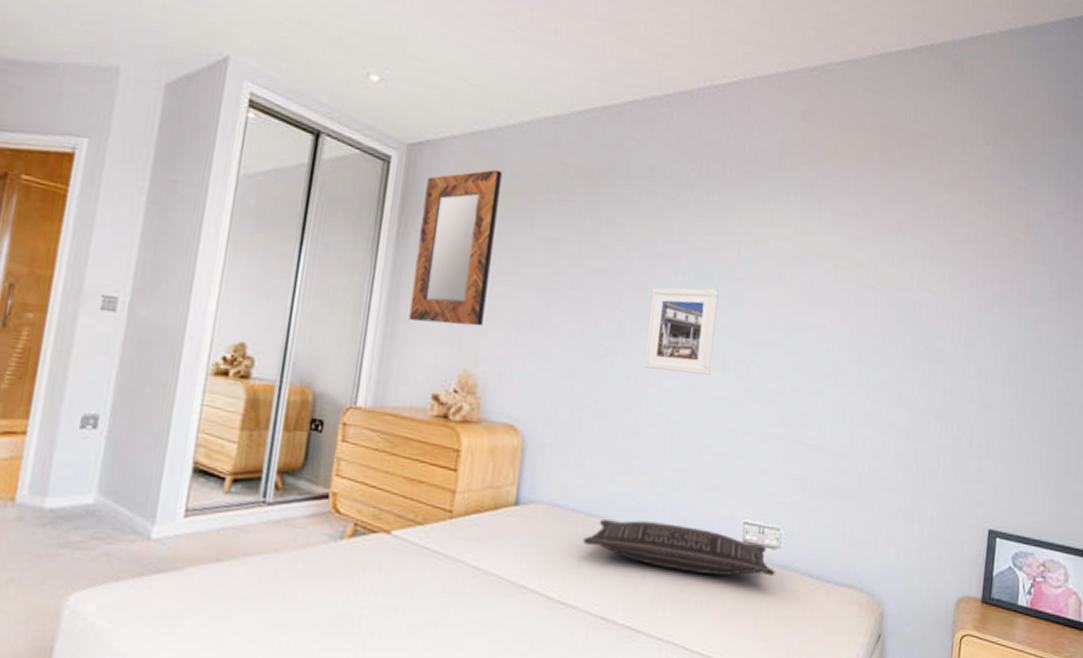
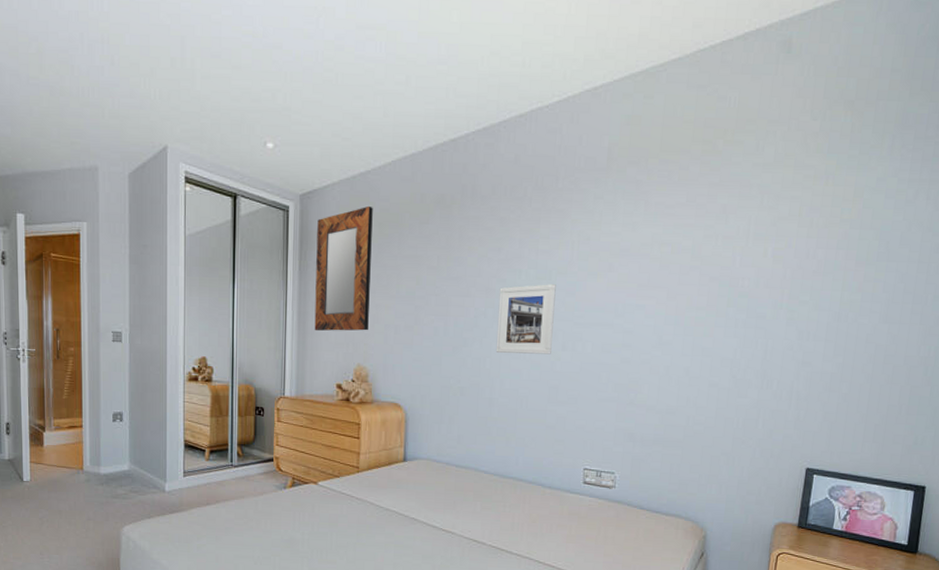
pillow: present [582,519,776,577] -> none [456,470,612,509]

